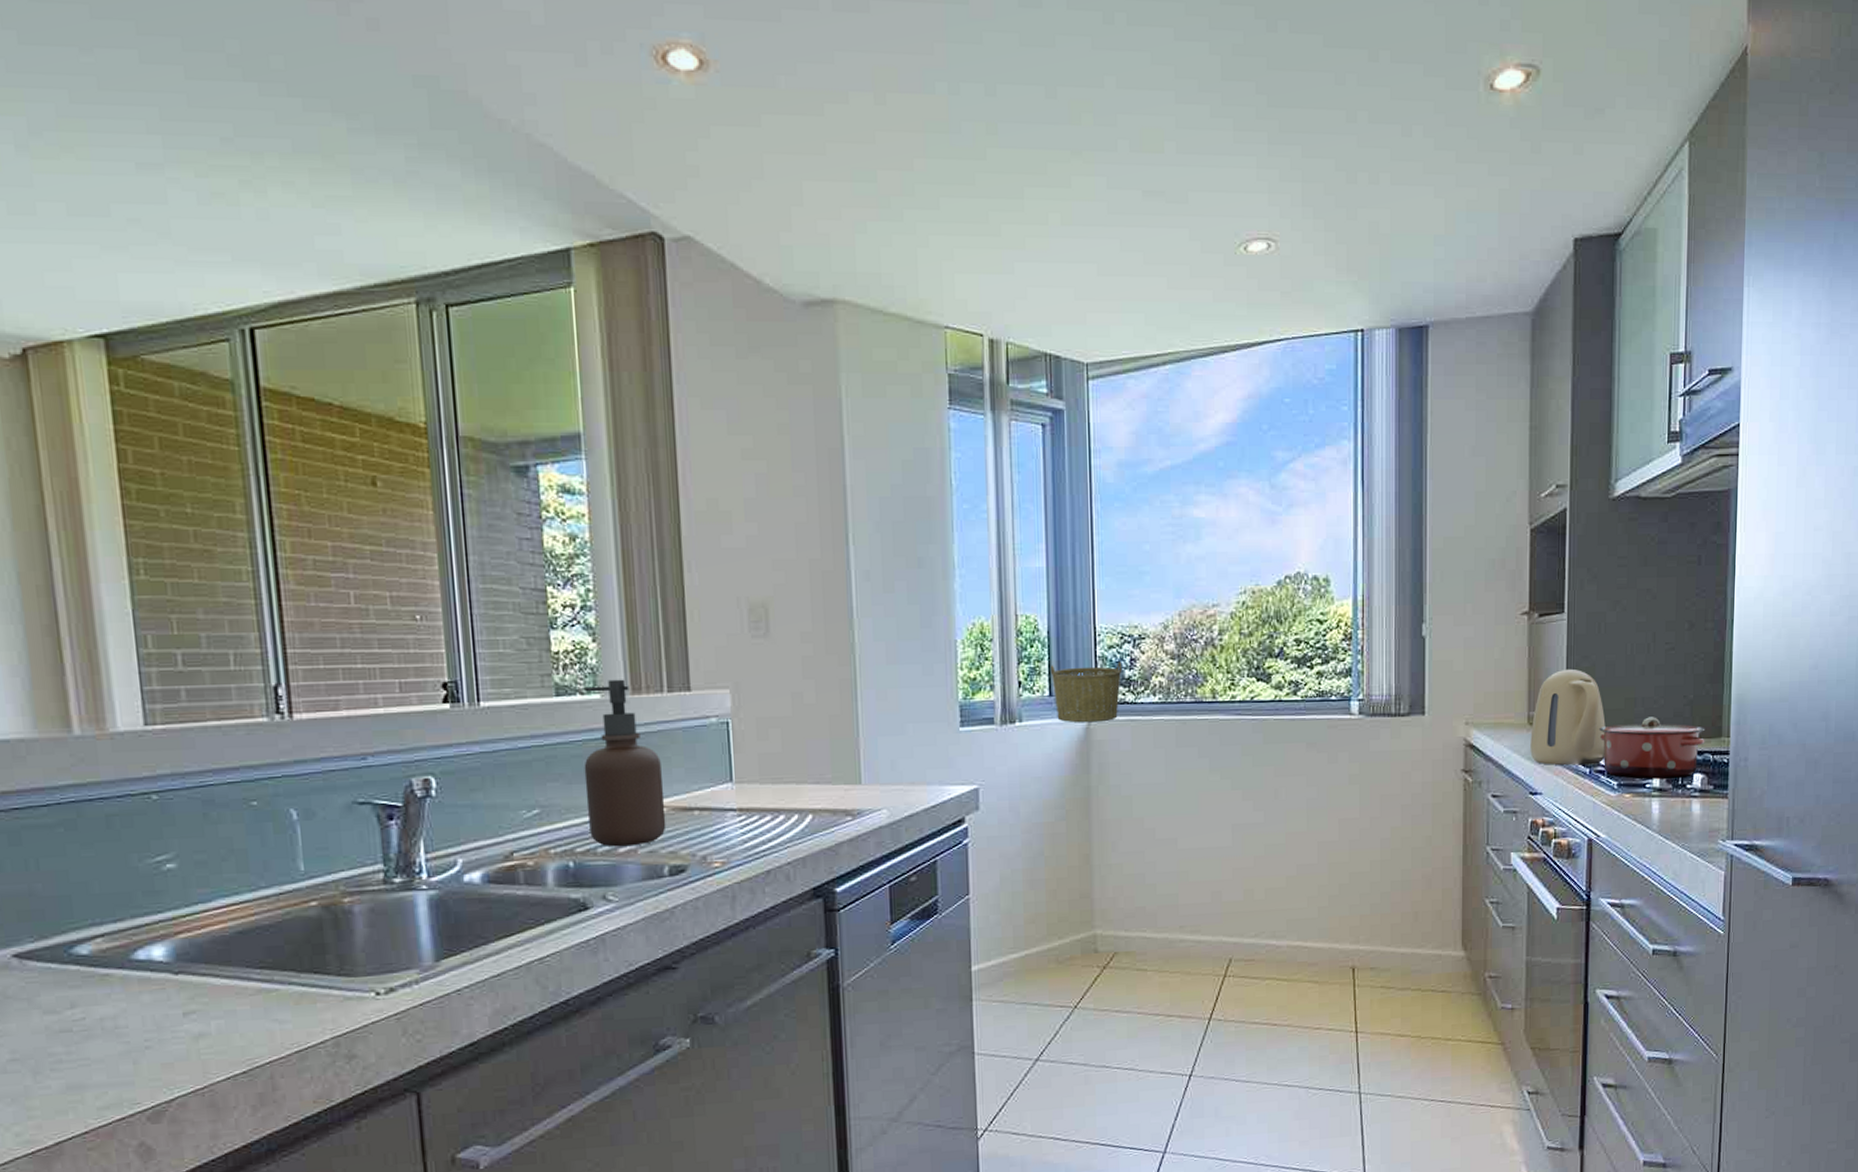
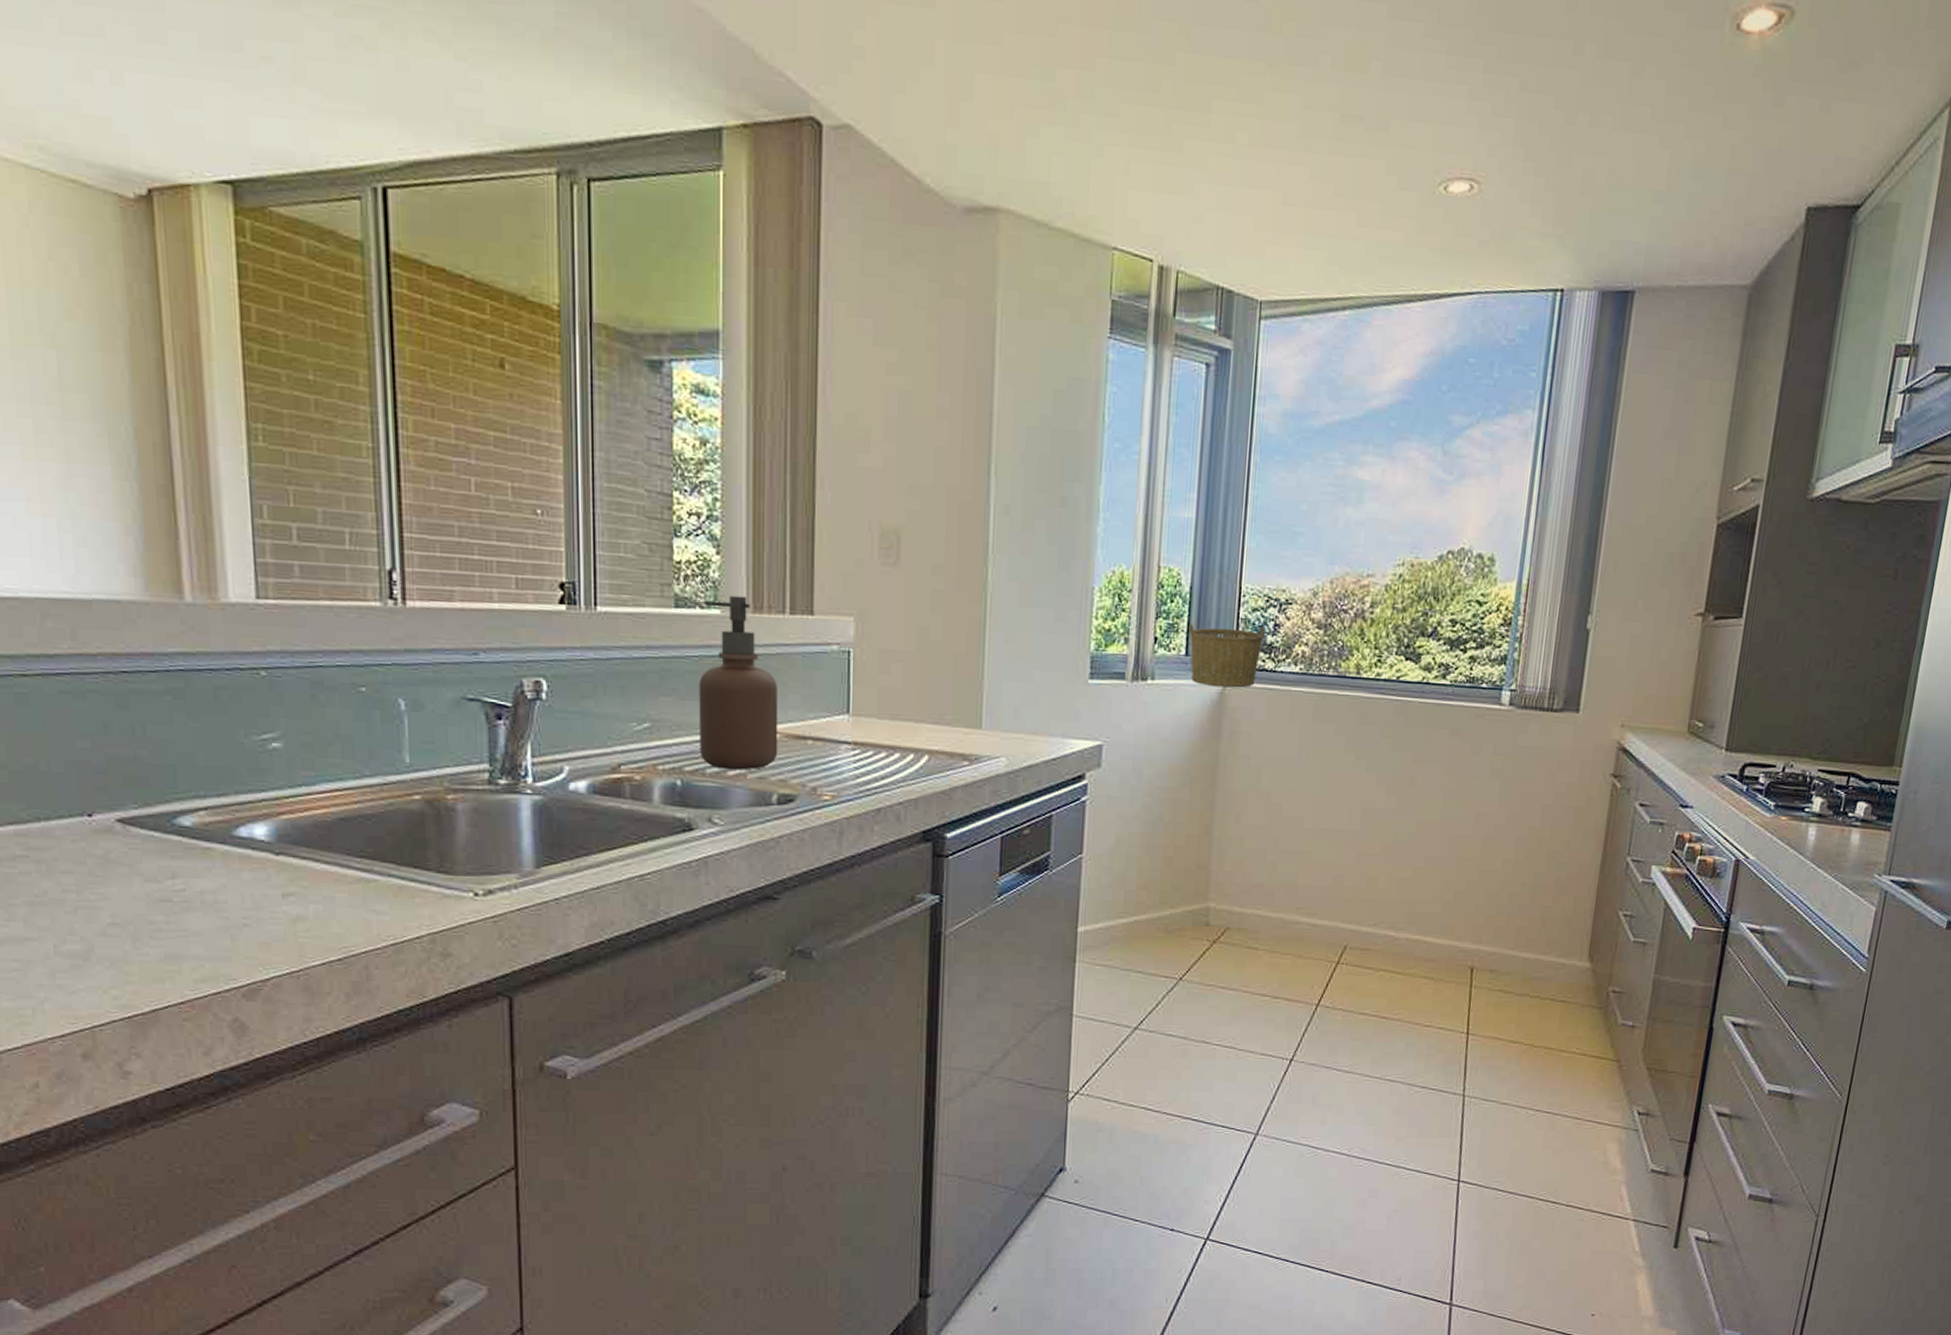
kettle: present [1530,668,1606,766] -> none [1686,678,1771,782]
casserole: present [1598,717,1705,779] -> none [1761,737,1877,805]

